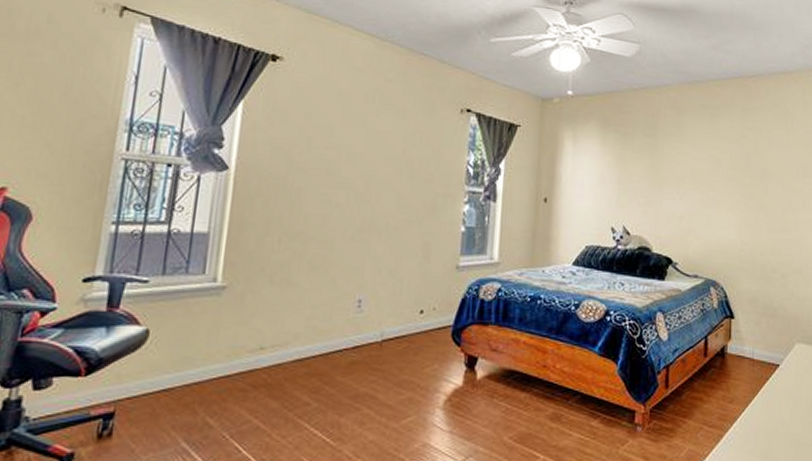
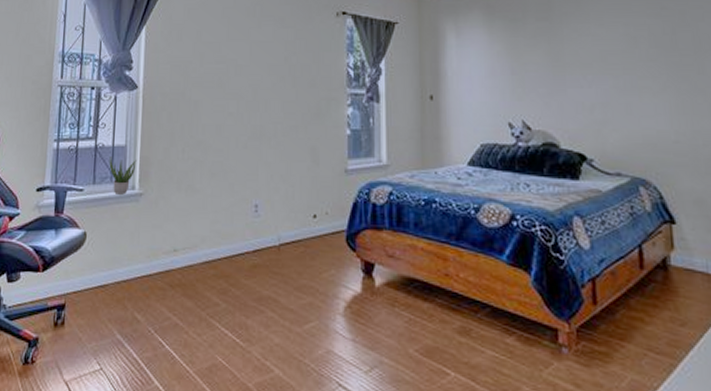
potted plant: none [184,244,221,289] -> present [109,157,137,196]

